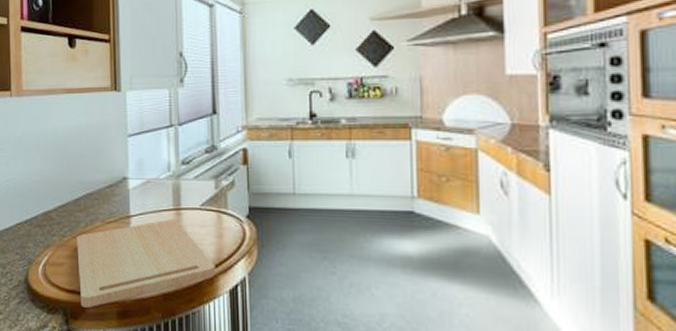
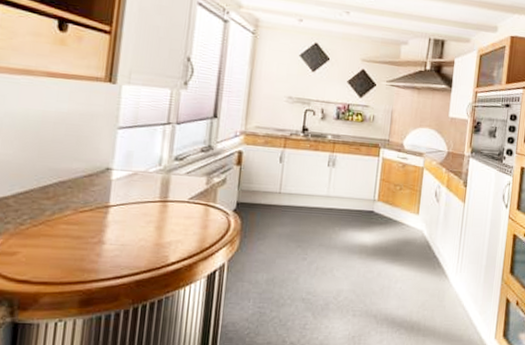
cutting board: present [77,219,216,308] -> none [33,210,196,298]

